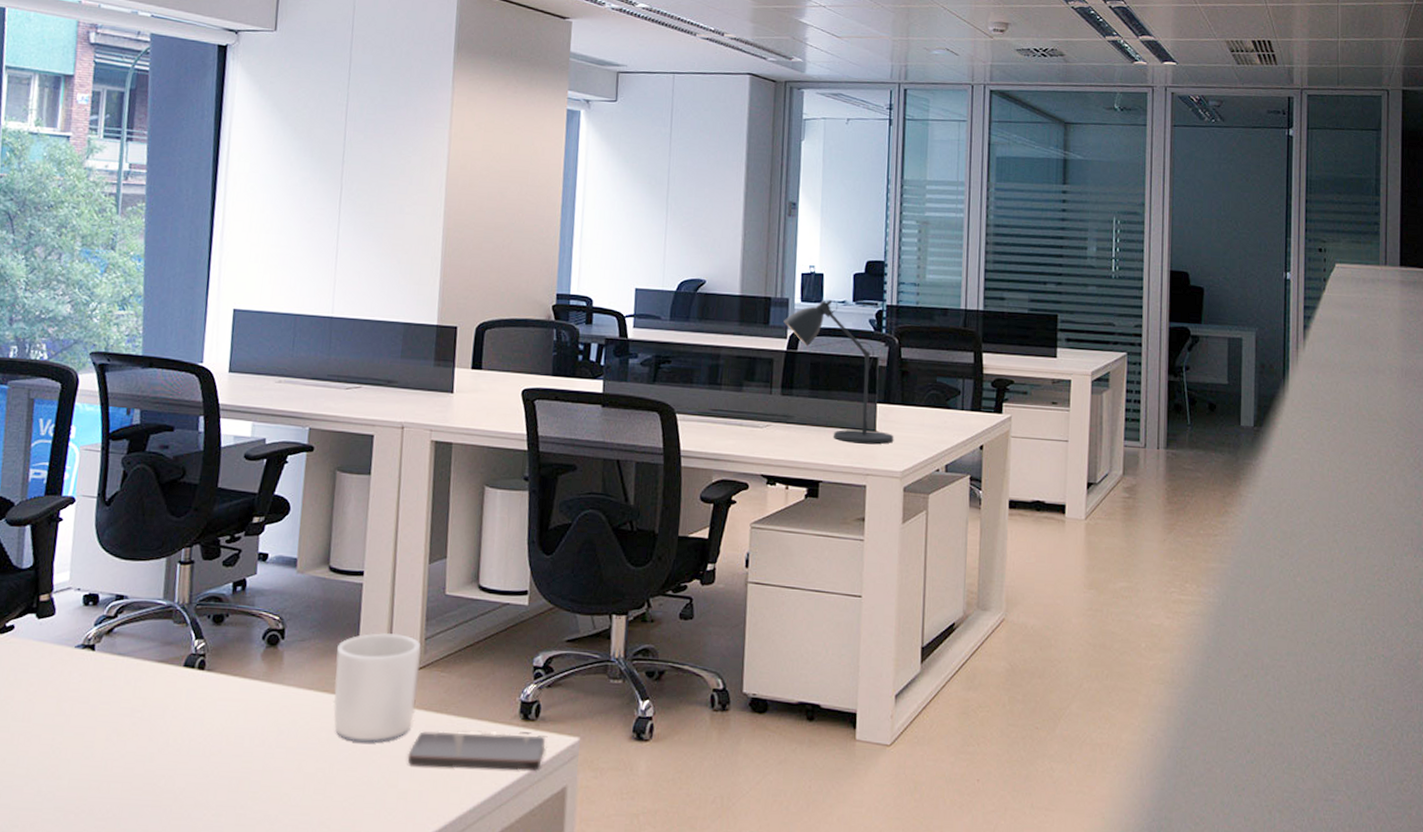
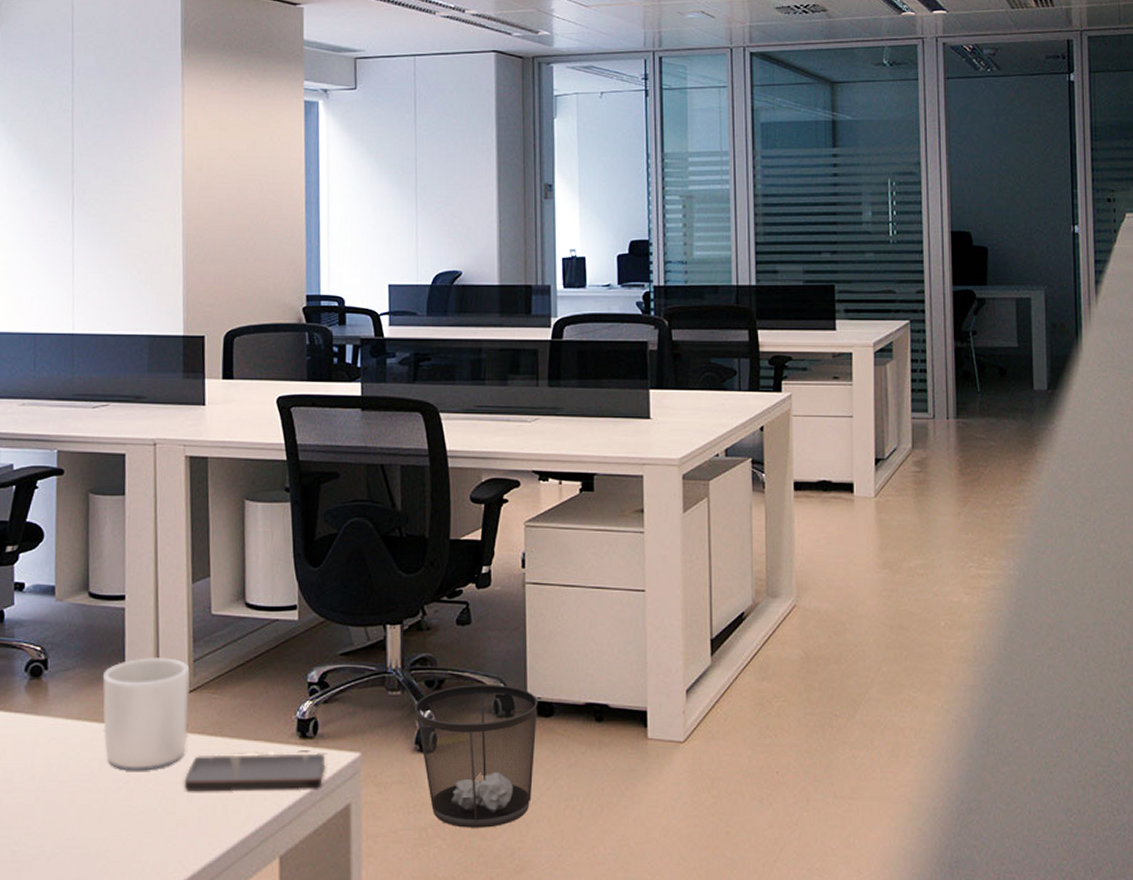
waste bin: none [634,677,753,818] -> present [414,685,538,828]
desk lamp: present [783,299,894,444] -> none [546,284,670,432]

